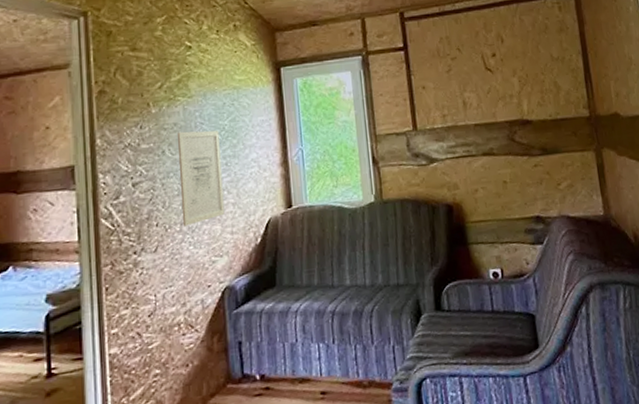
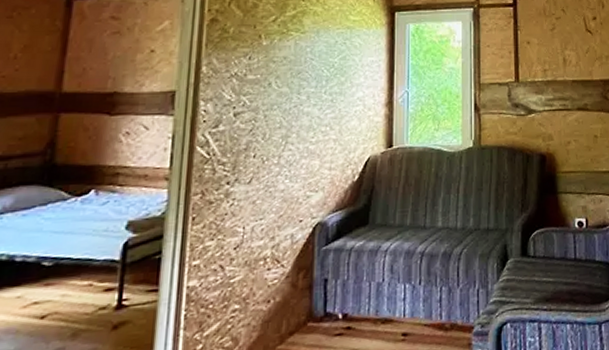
wall art: present [176,130,225,227] -> none [280,65,328,159]

